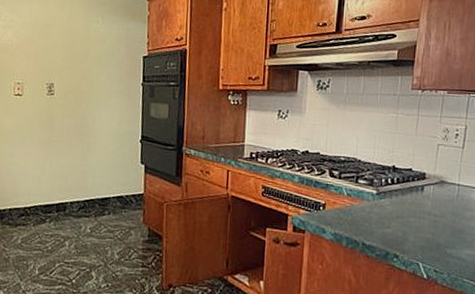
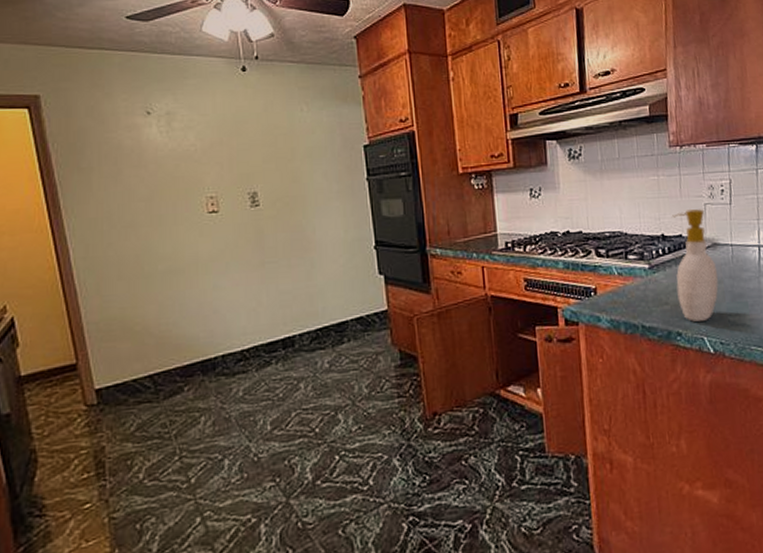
soap bottle: none [400,147,442,249] -> present [671,209,719,322]

